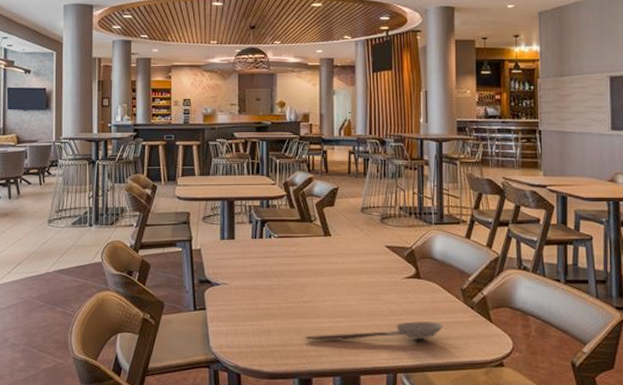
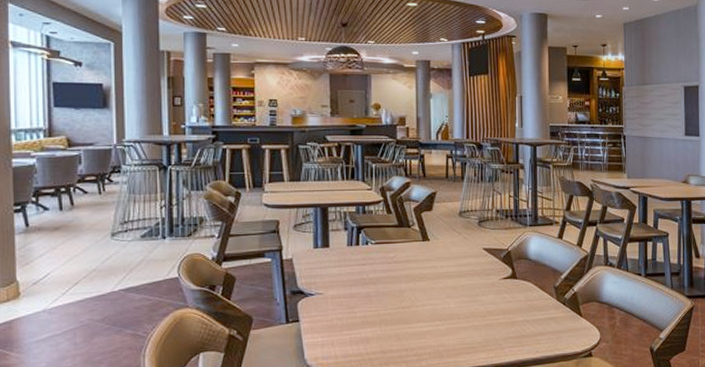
spoon: present [304,320,443,341] -> none [404,318,538,346]

